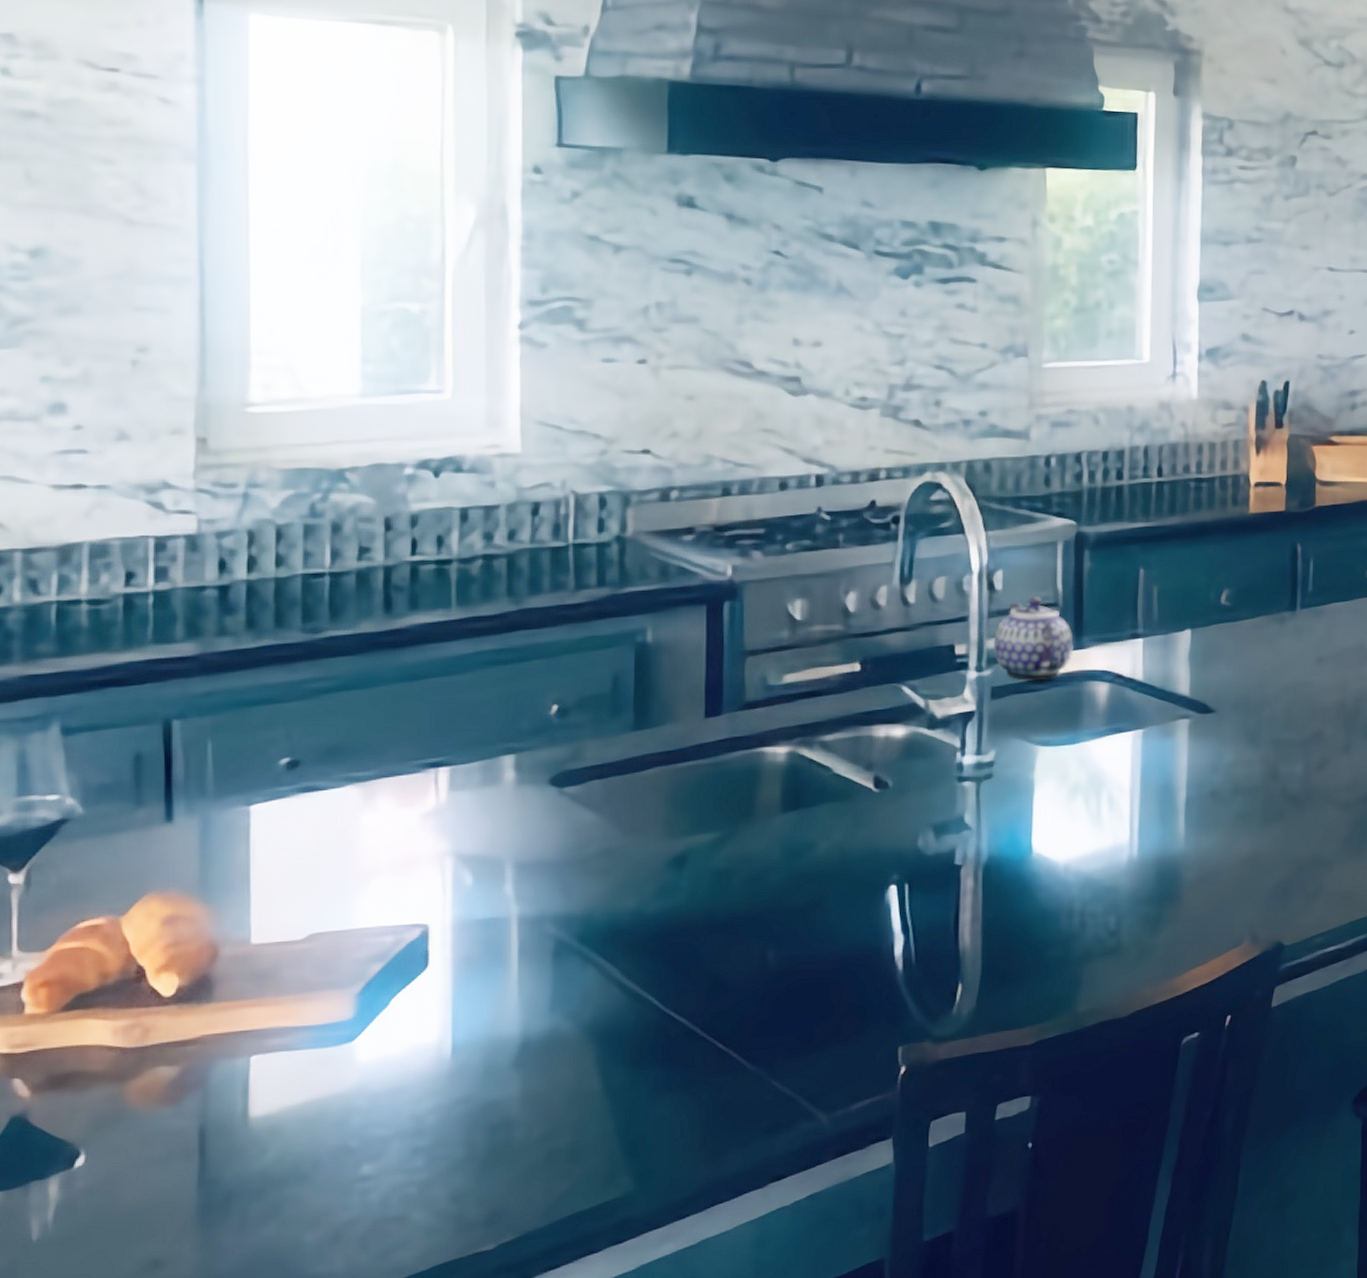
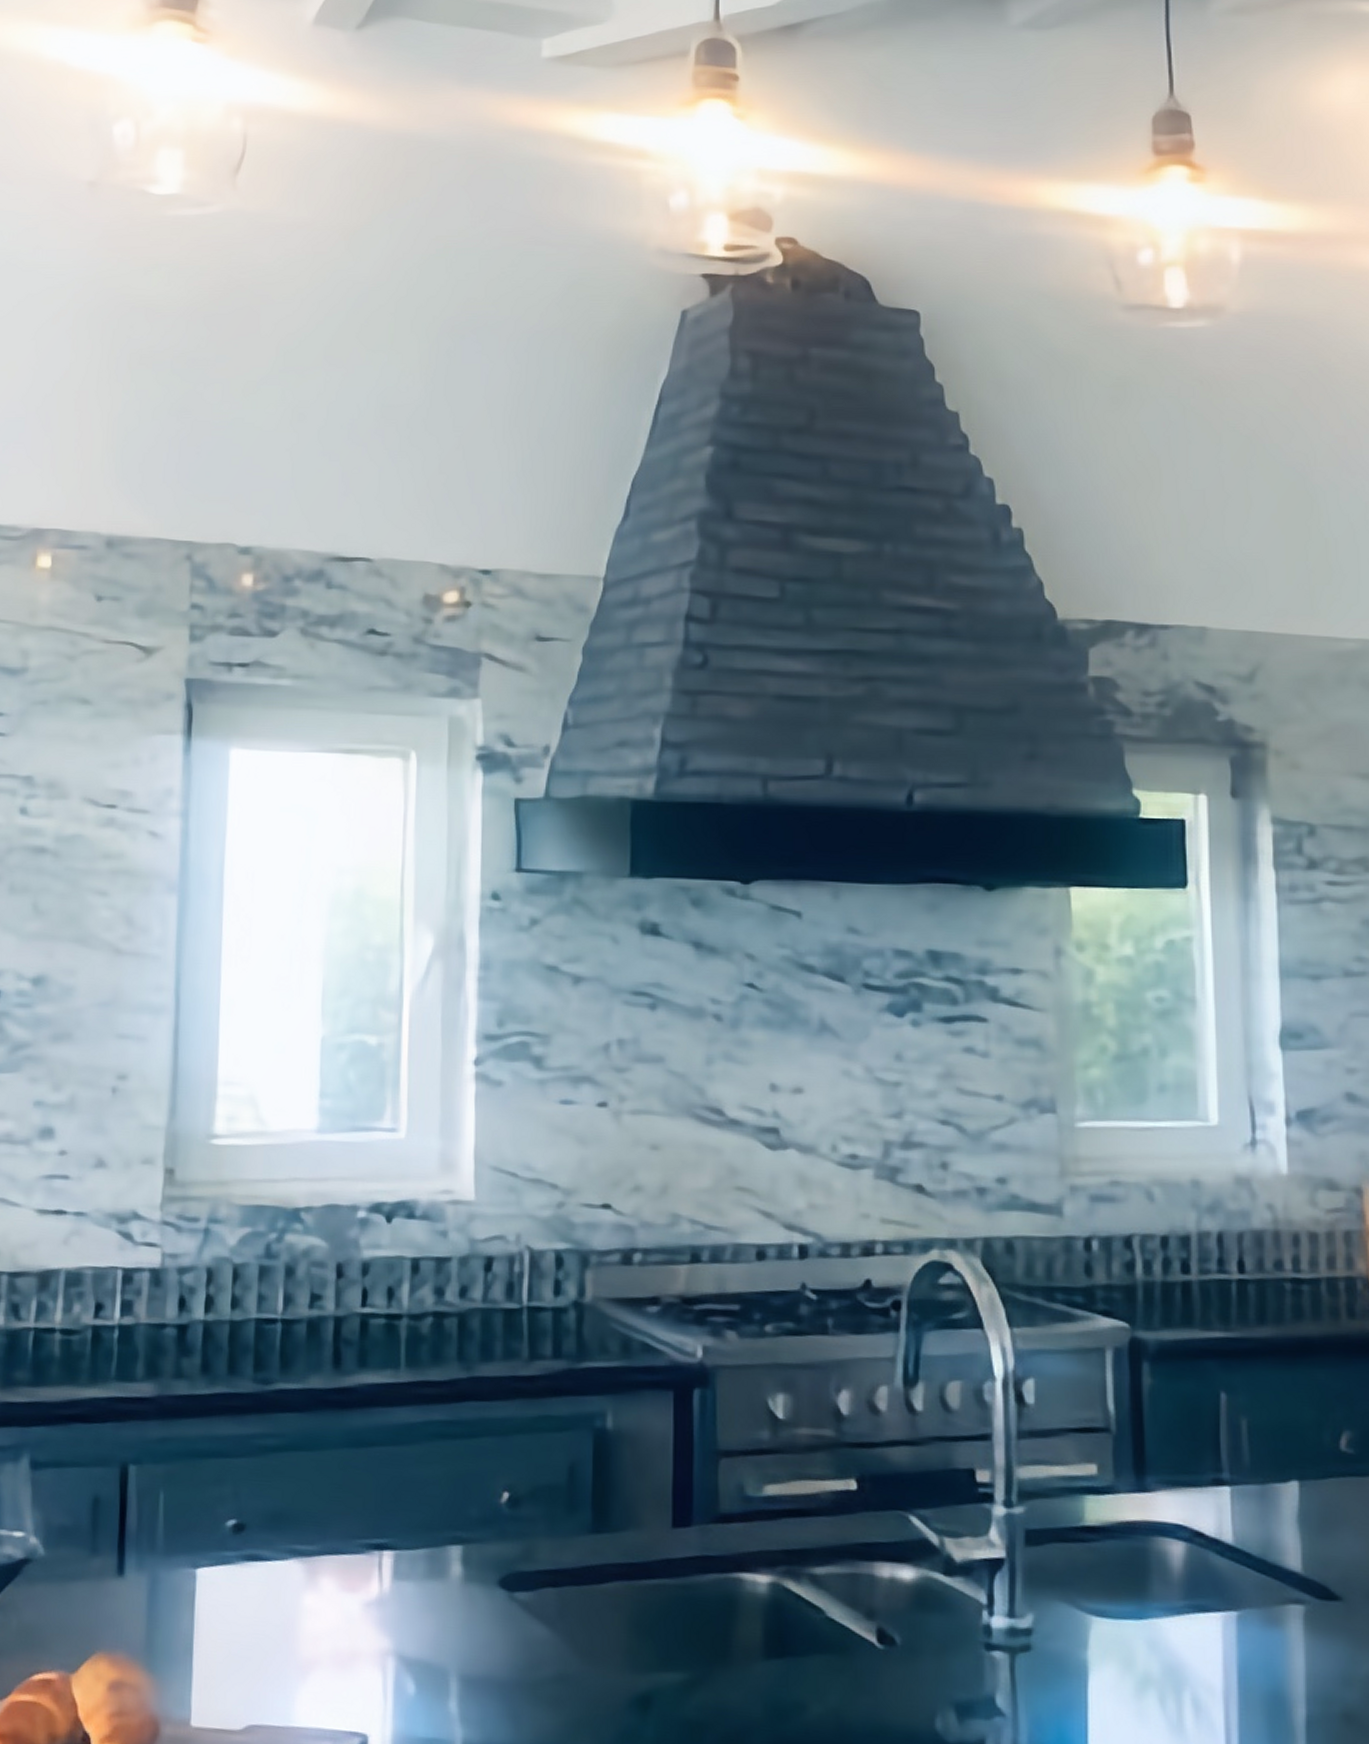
teapot: present [993,597,1074,682] -> none [1025,1416,1134,1529]

